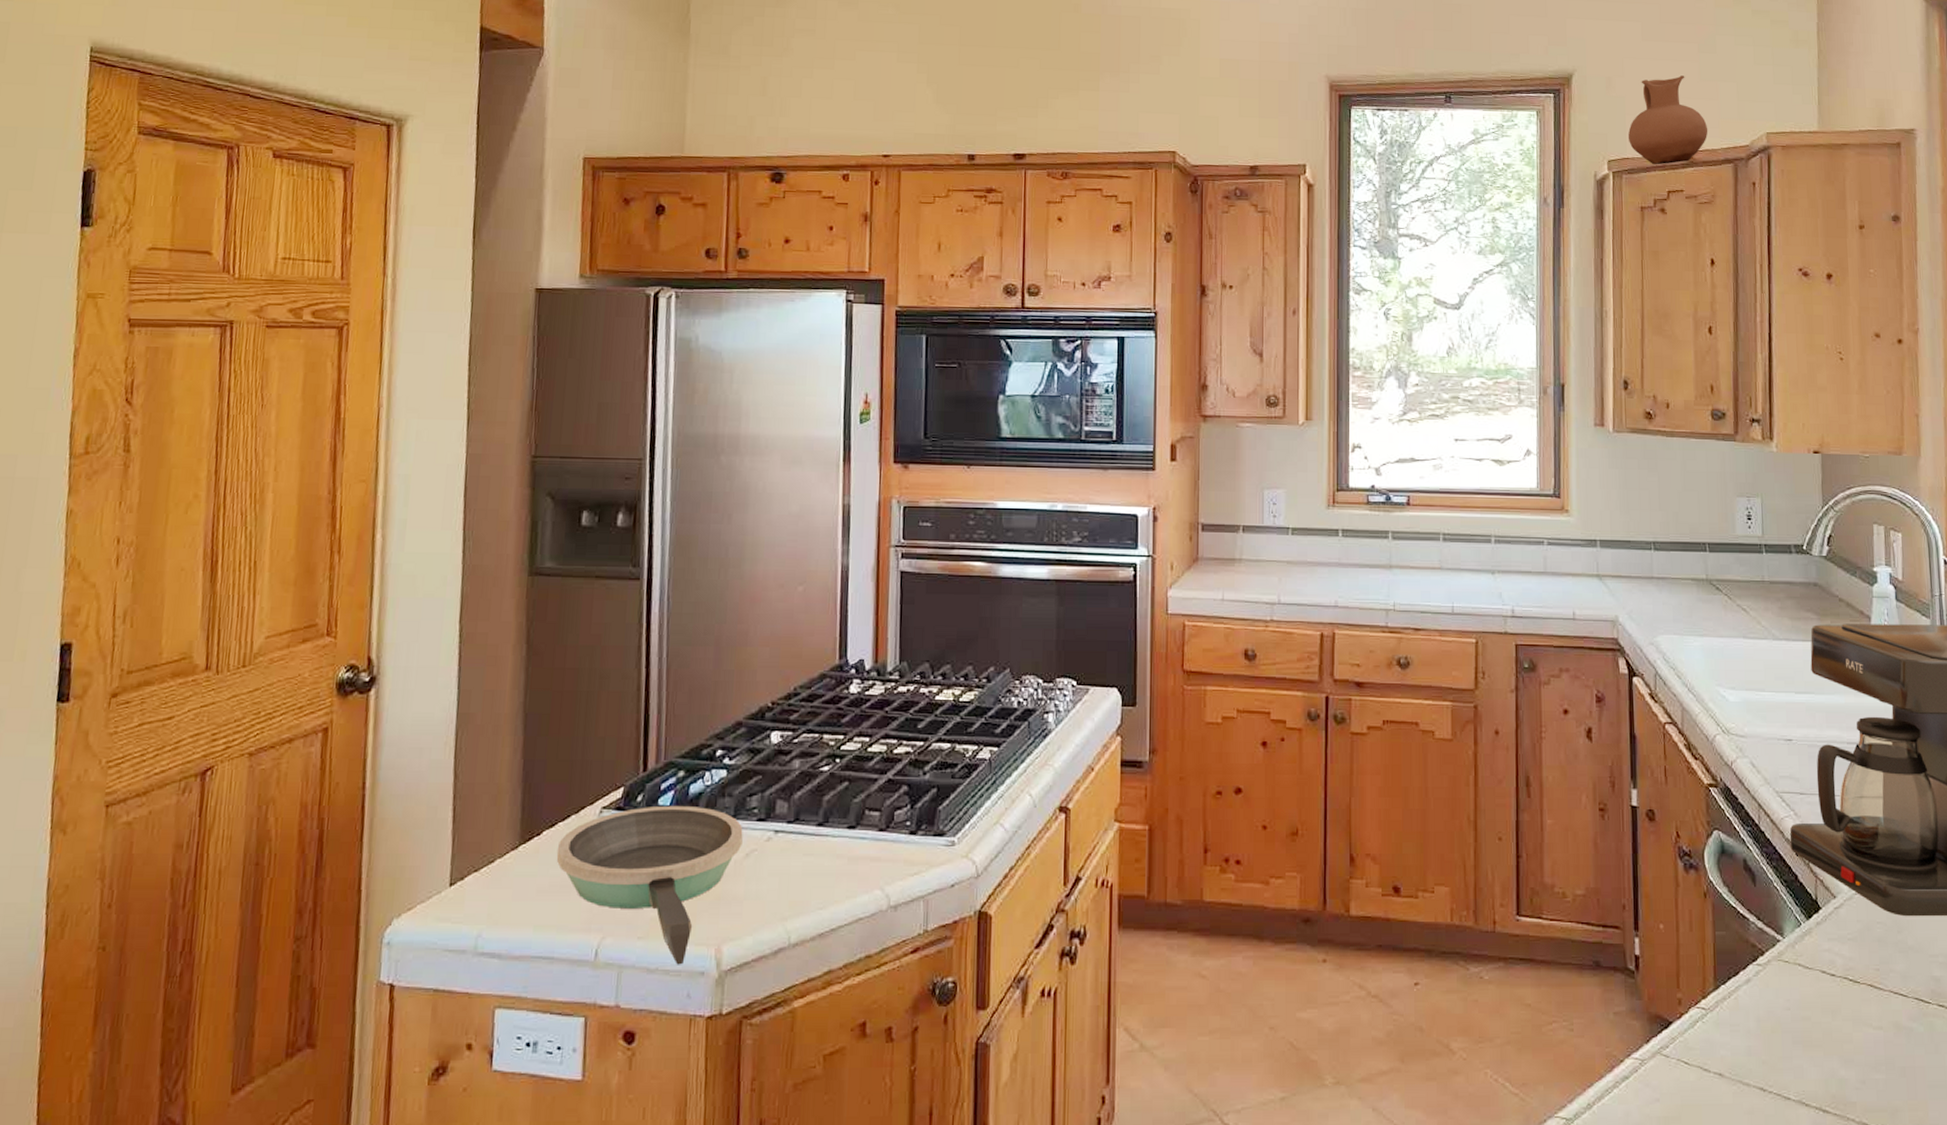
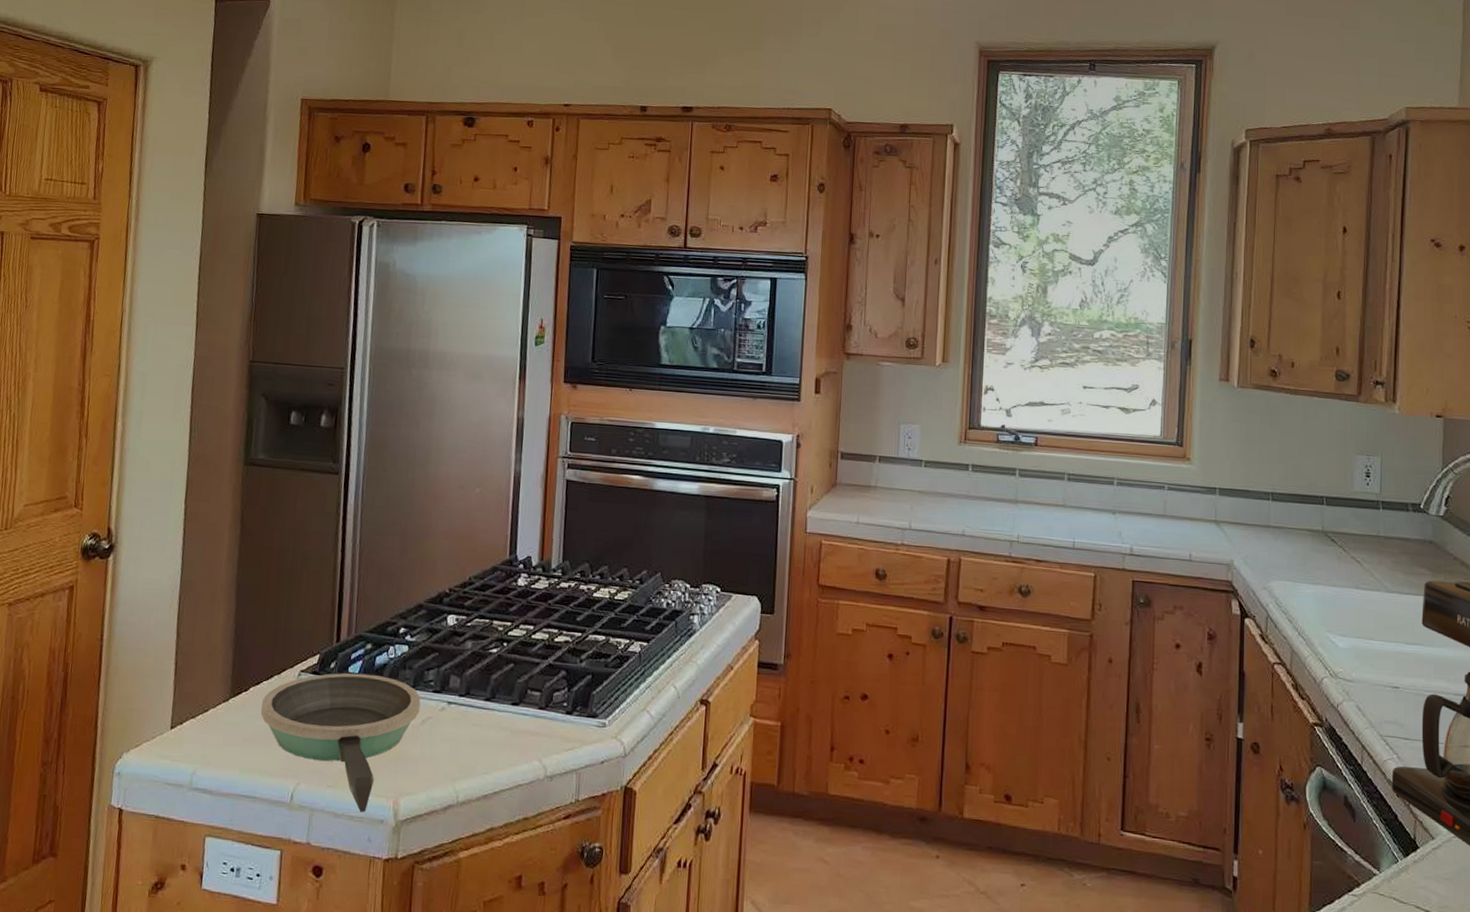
ceramic jug: present [1628,75,1708,165] -> none [1268,50,1347,135]

